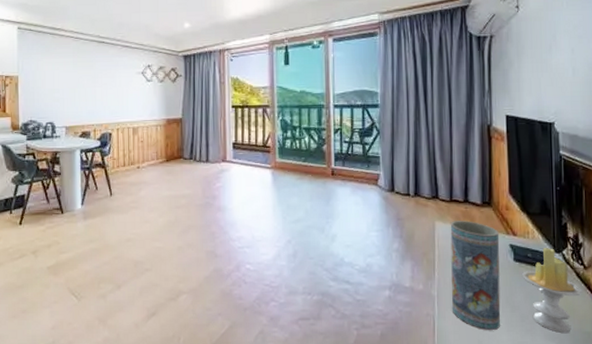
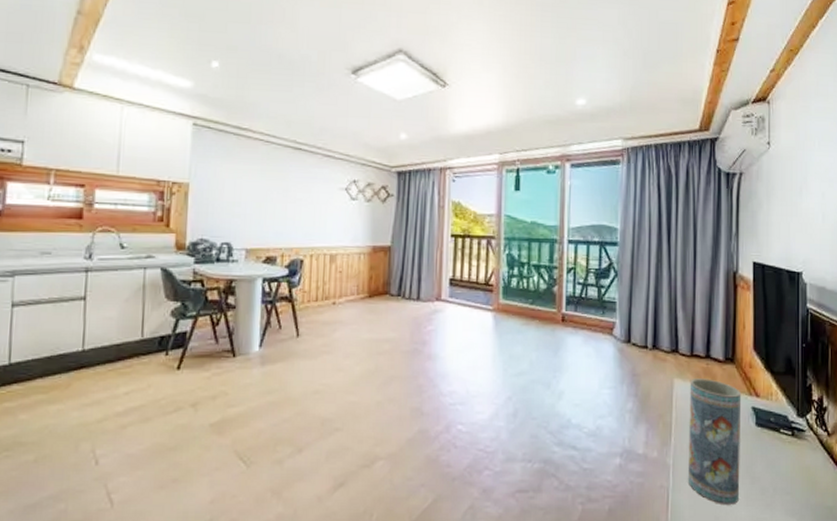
candle: present [521,248,582,333] -> none [763,412,825,507]

